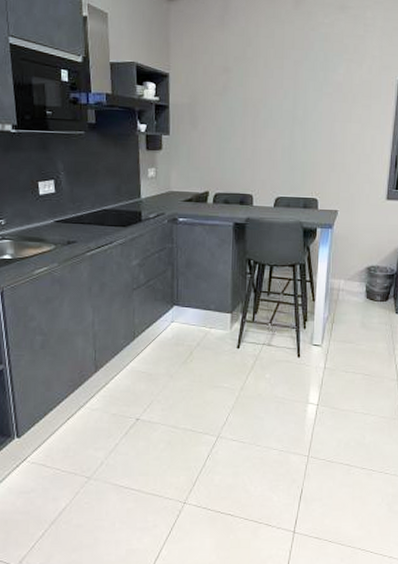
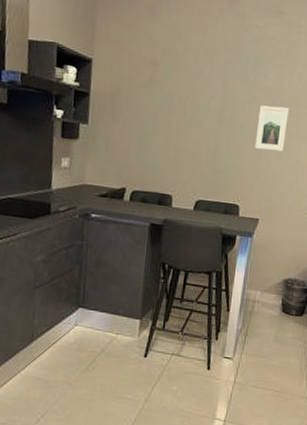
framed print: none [329,99,361,144] -> present [254,105,289,152]

